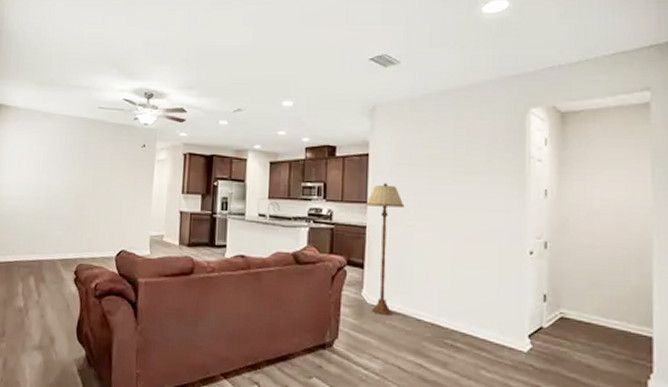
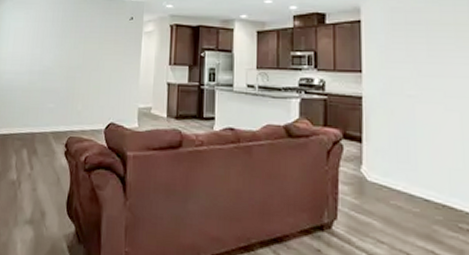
floor lamp: present [365,183,405,315] -> none [360,50,403,195]

